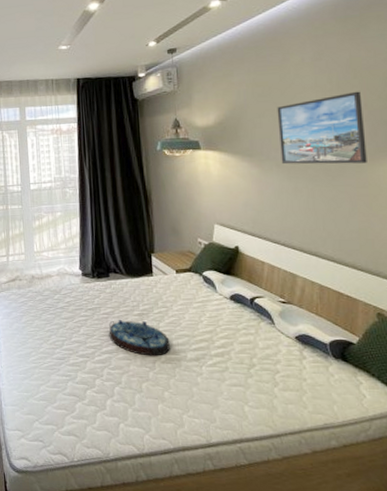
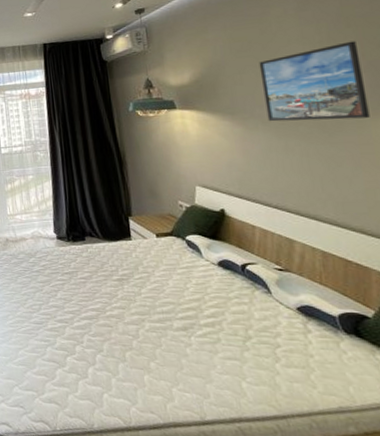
serving tray: present [109,320,170,356] -> none [87,285,154,324]

